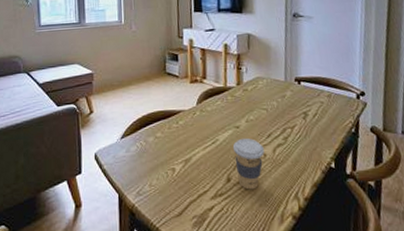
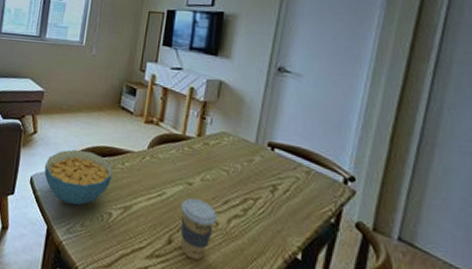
cereal bowl: none [106,118,170,170] -> present [44,149,113,205]

